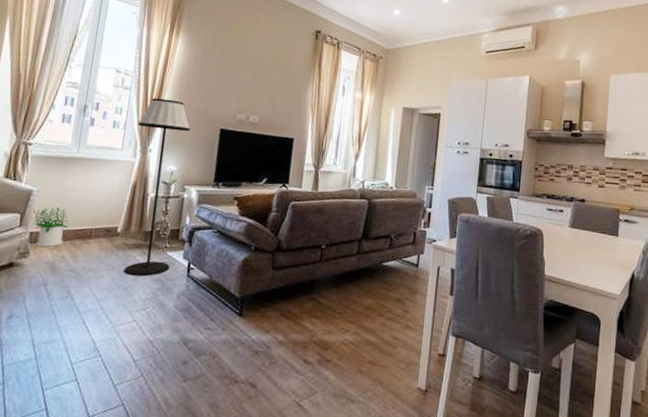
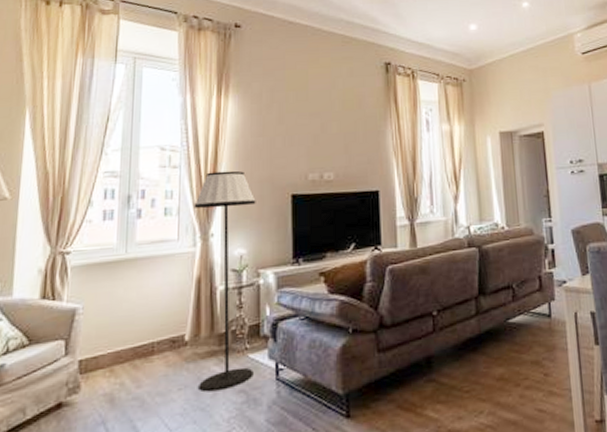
potted plant: present [31,207,69,247] -> none [78,323,124,377]

